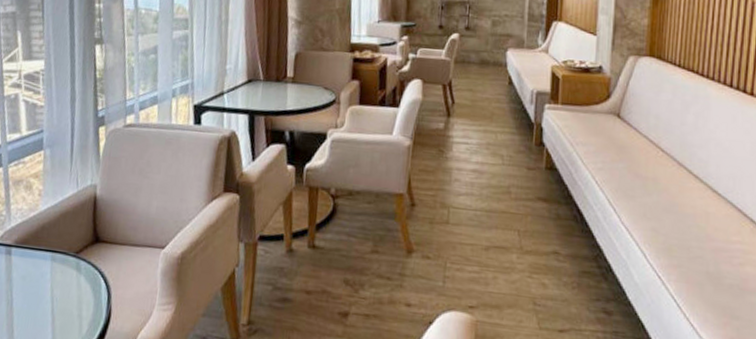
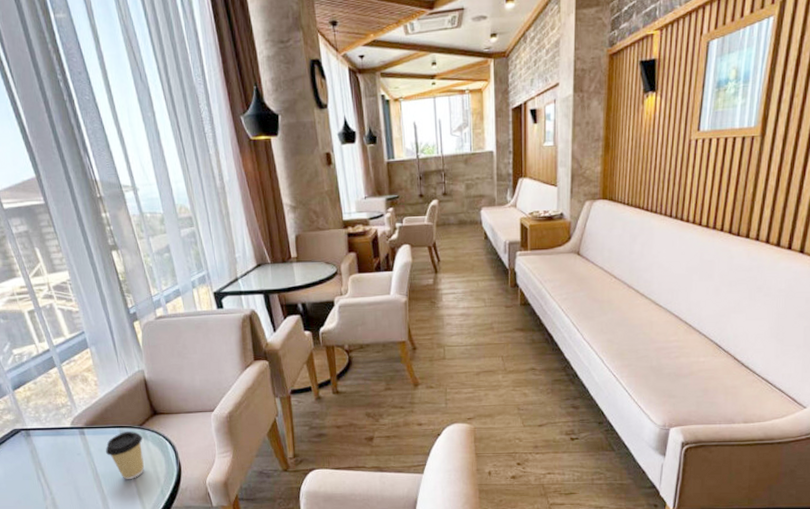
coffee cup: none [29,258,76,323] -> present [106,431,144,480]

